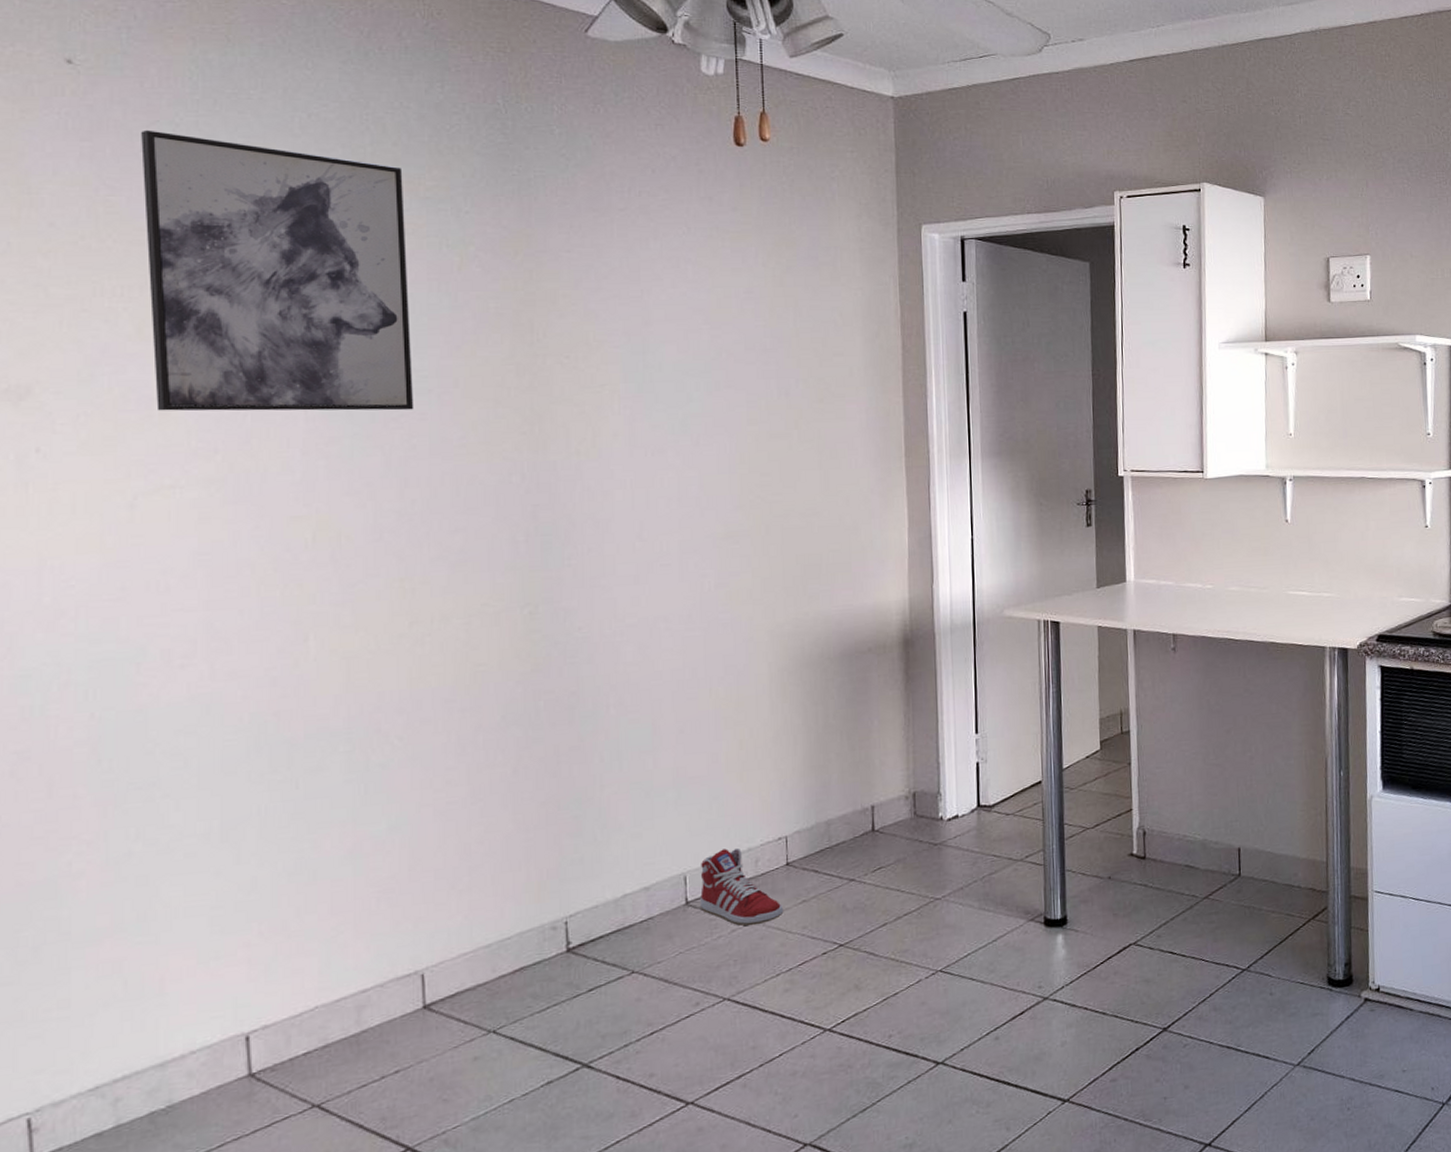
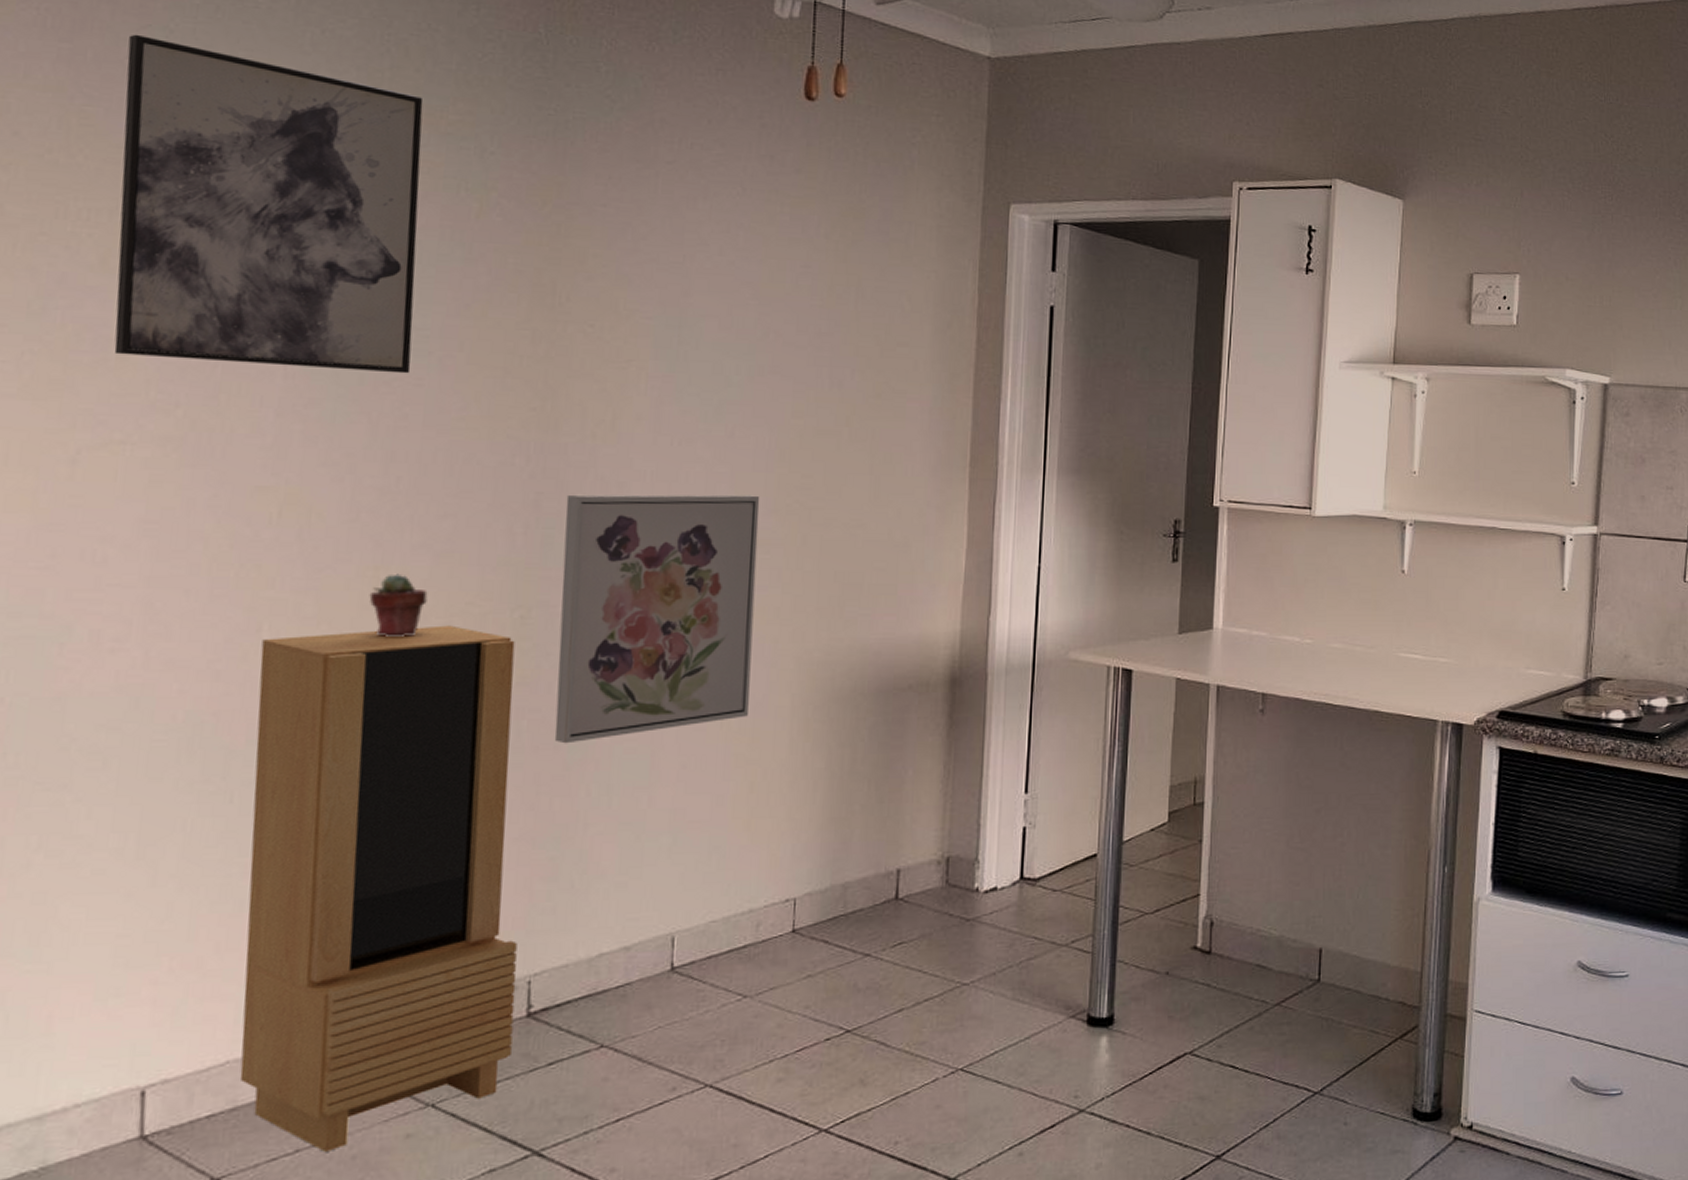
storage cabinet: none [310,624,556,1077] -> present [239,625,518,1152]
potted succulent: none [398,583,448,638] -> present [369,573,428,636]
wall art: none [559,494,732,719] -> present [554,494,760,744]
sneaker: present [699,847,784,926] -> none [686,907,785,1001]

